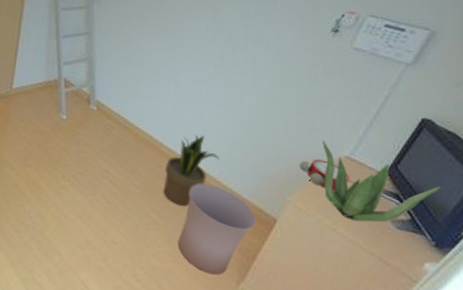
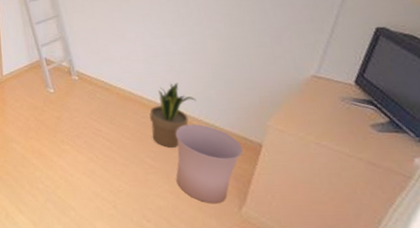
alarm clock: present [298,159,354,191] -> none [270,82,327,109]
plant: present [323,141,442,223] -> none [287,66,412,133]

